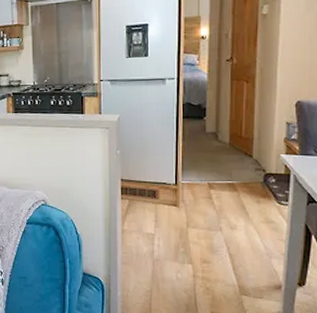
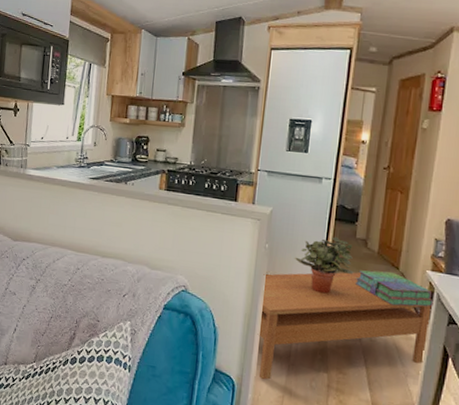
coffee table: none [118,165,289,278] -> present [257,272,432,380]
potted plant: none [146,133,207,190] -> present [294,236,354,294]
stack of books: none [210,160,291,192] -> present [355,270,434,307]

